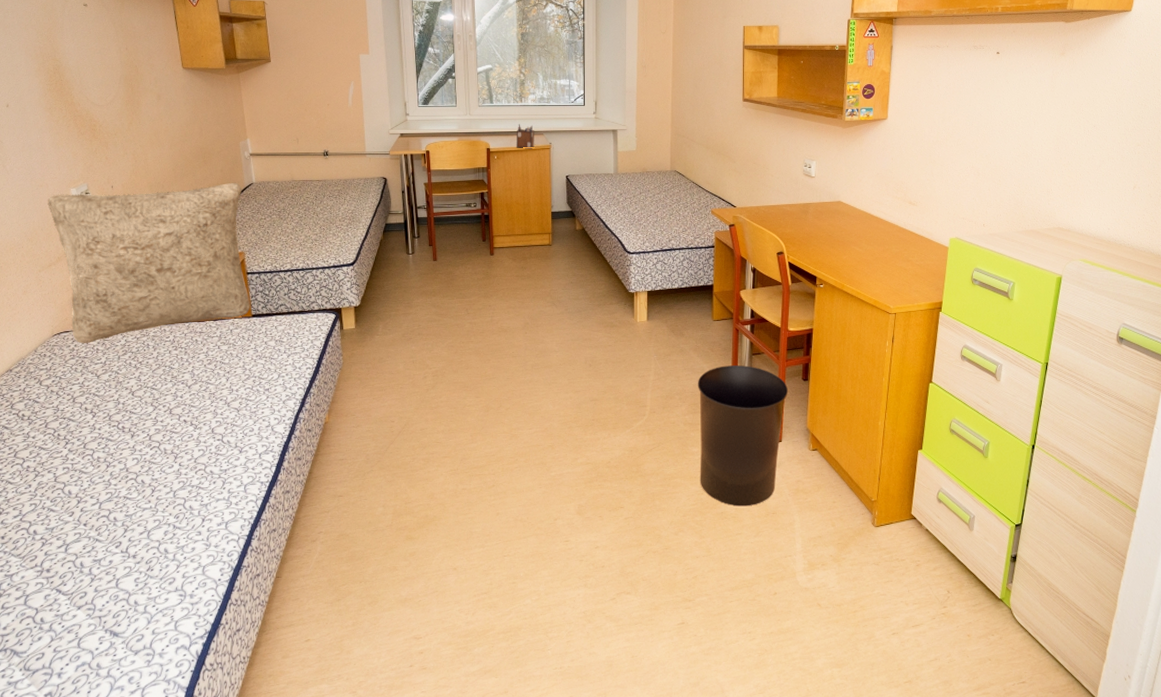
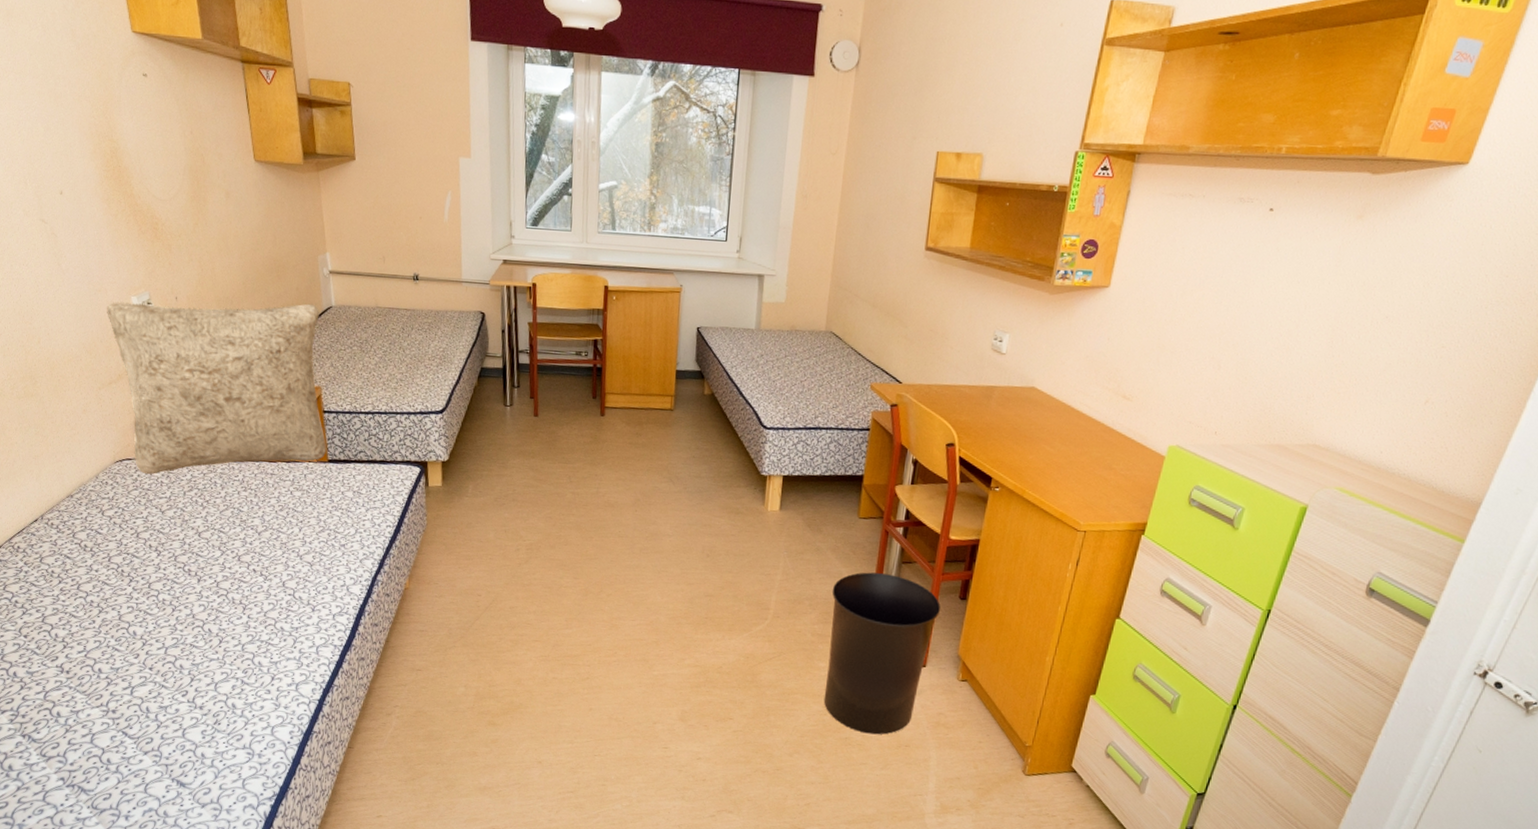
desk organizer: present [517,124,535,148] -> none [640,258,664,290]

